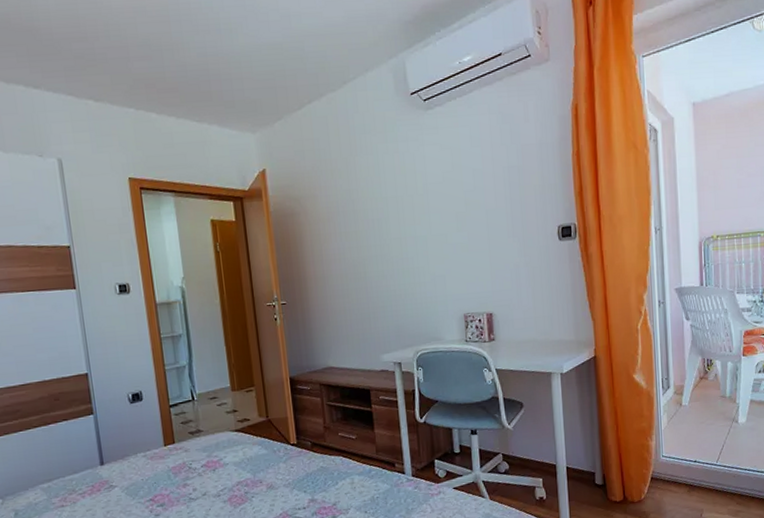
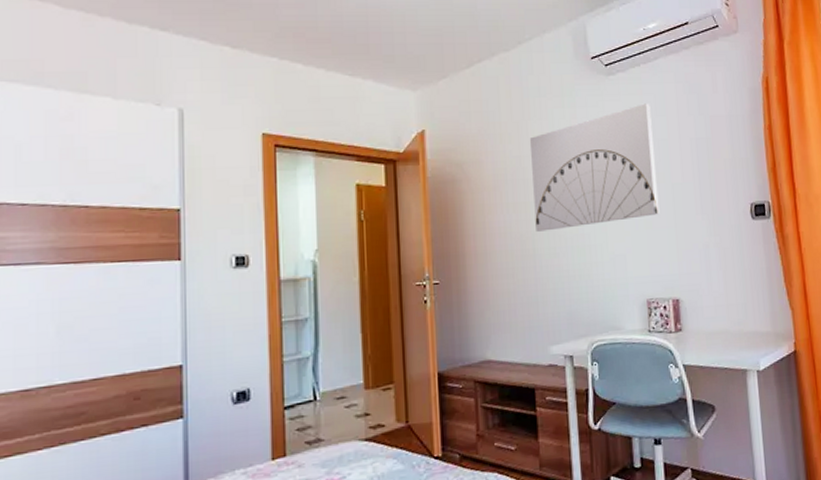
wall art: none [357,135,475,257] -> present [529,103,660,232]

